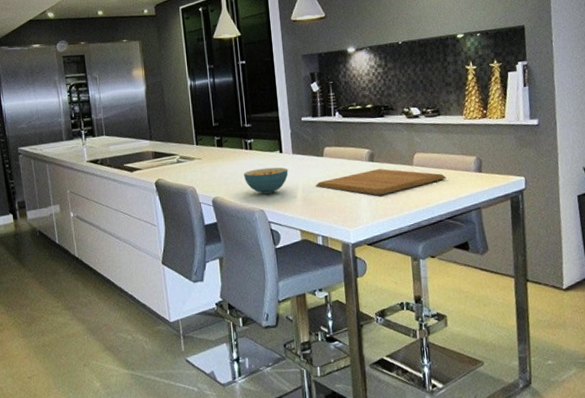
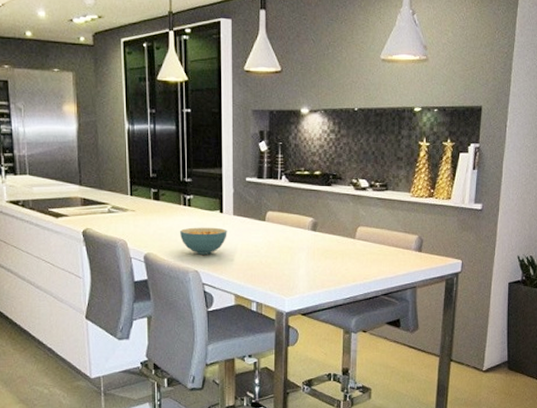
chopping board: present [315,168,446,196] -> none [254,239,386,266]

